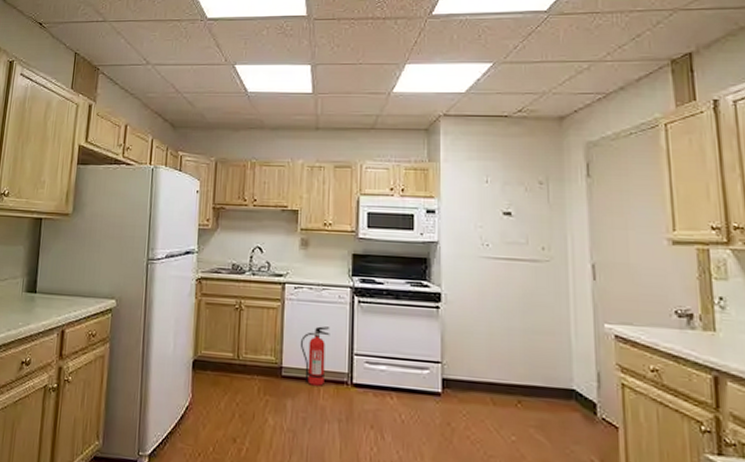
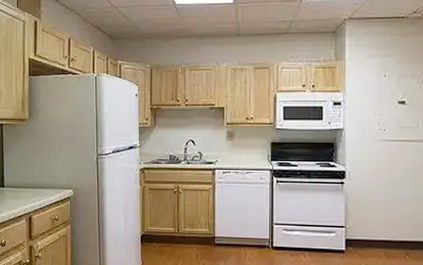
fire extinguisher: present [300,326,330,386] -> none [229,203,254,250]

